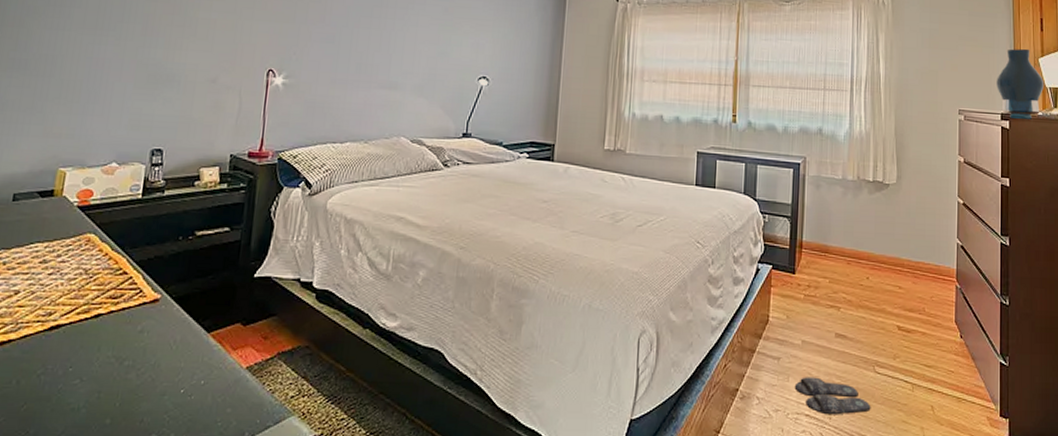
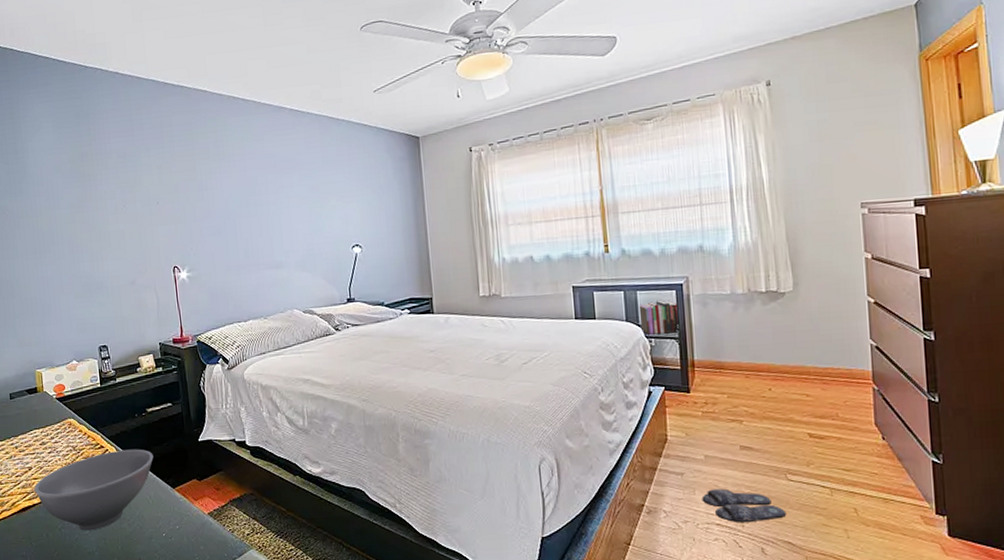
bowl: none [15,279,191,380] -> present [34,449,154,531]
books: none [757,176,795,212] -> present [638,300,682,335]
vase: present [995,48,1044,121] -> none [904,121,967,204]

